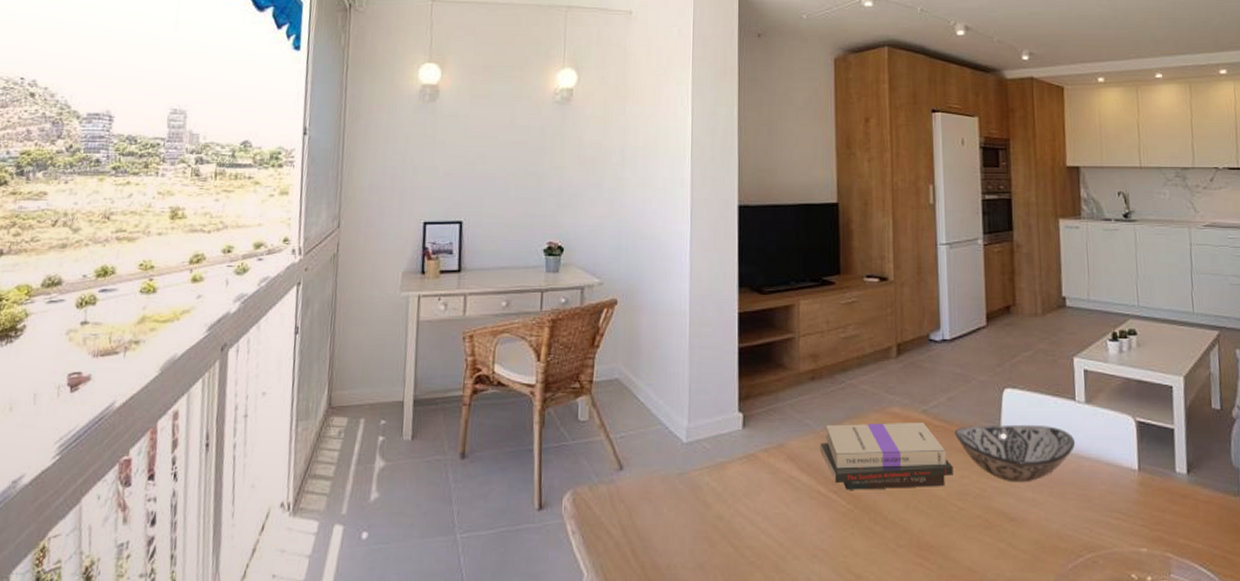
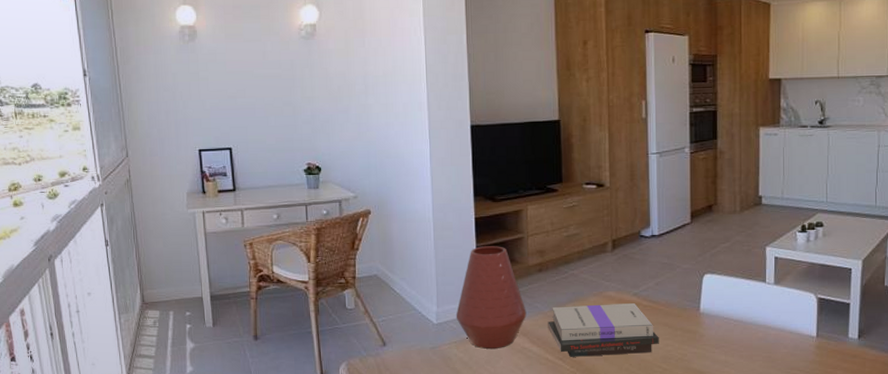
vase: none [710,347,795,476] -> present [455,246,527,349]
decorative bowl: present [955,424,1076,483] -> none [661,302,764,349]

